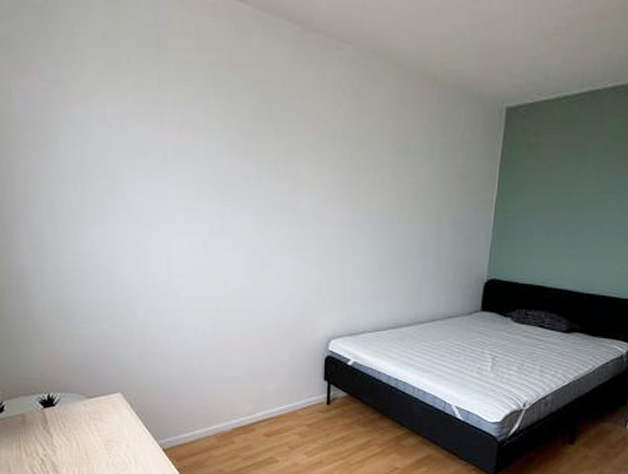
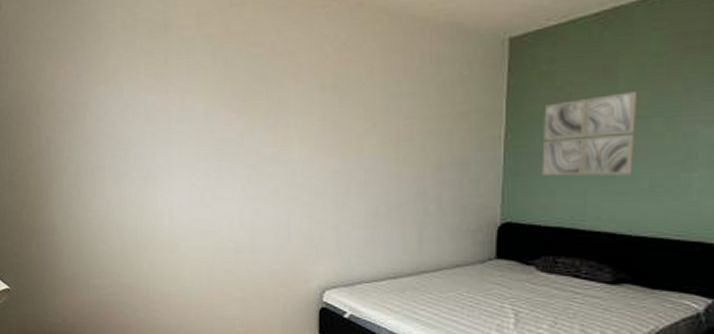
wall art: none [522,169,600,242] -> present [541,91,636,176]

